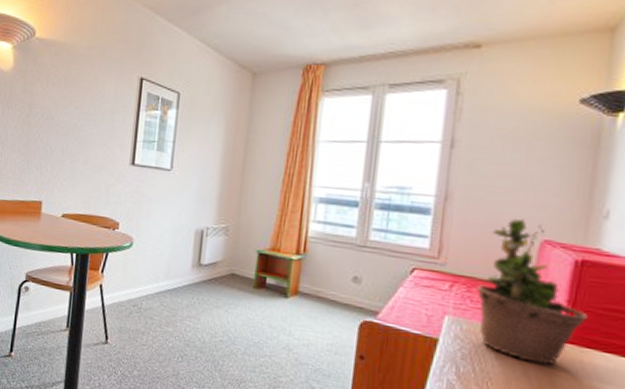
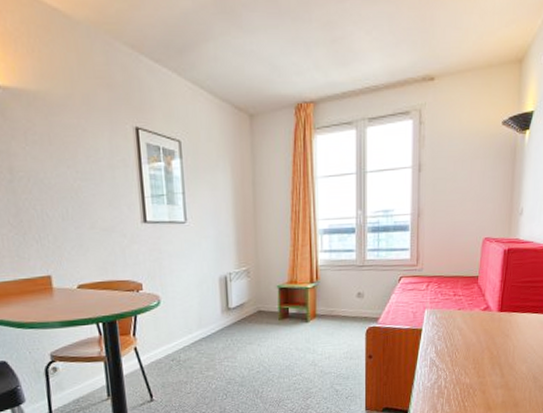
potted plant: present [477,218,587,366] -> none [445,223,513,332]

